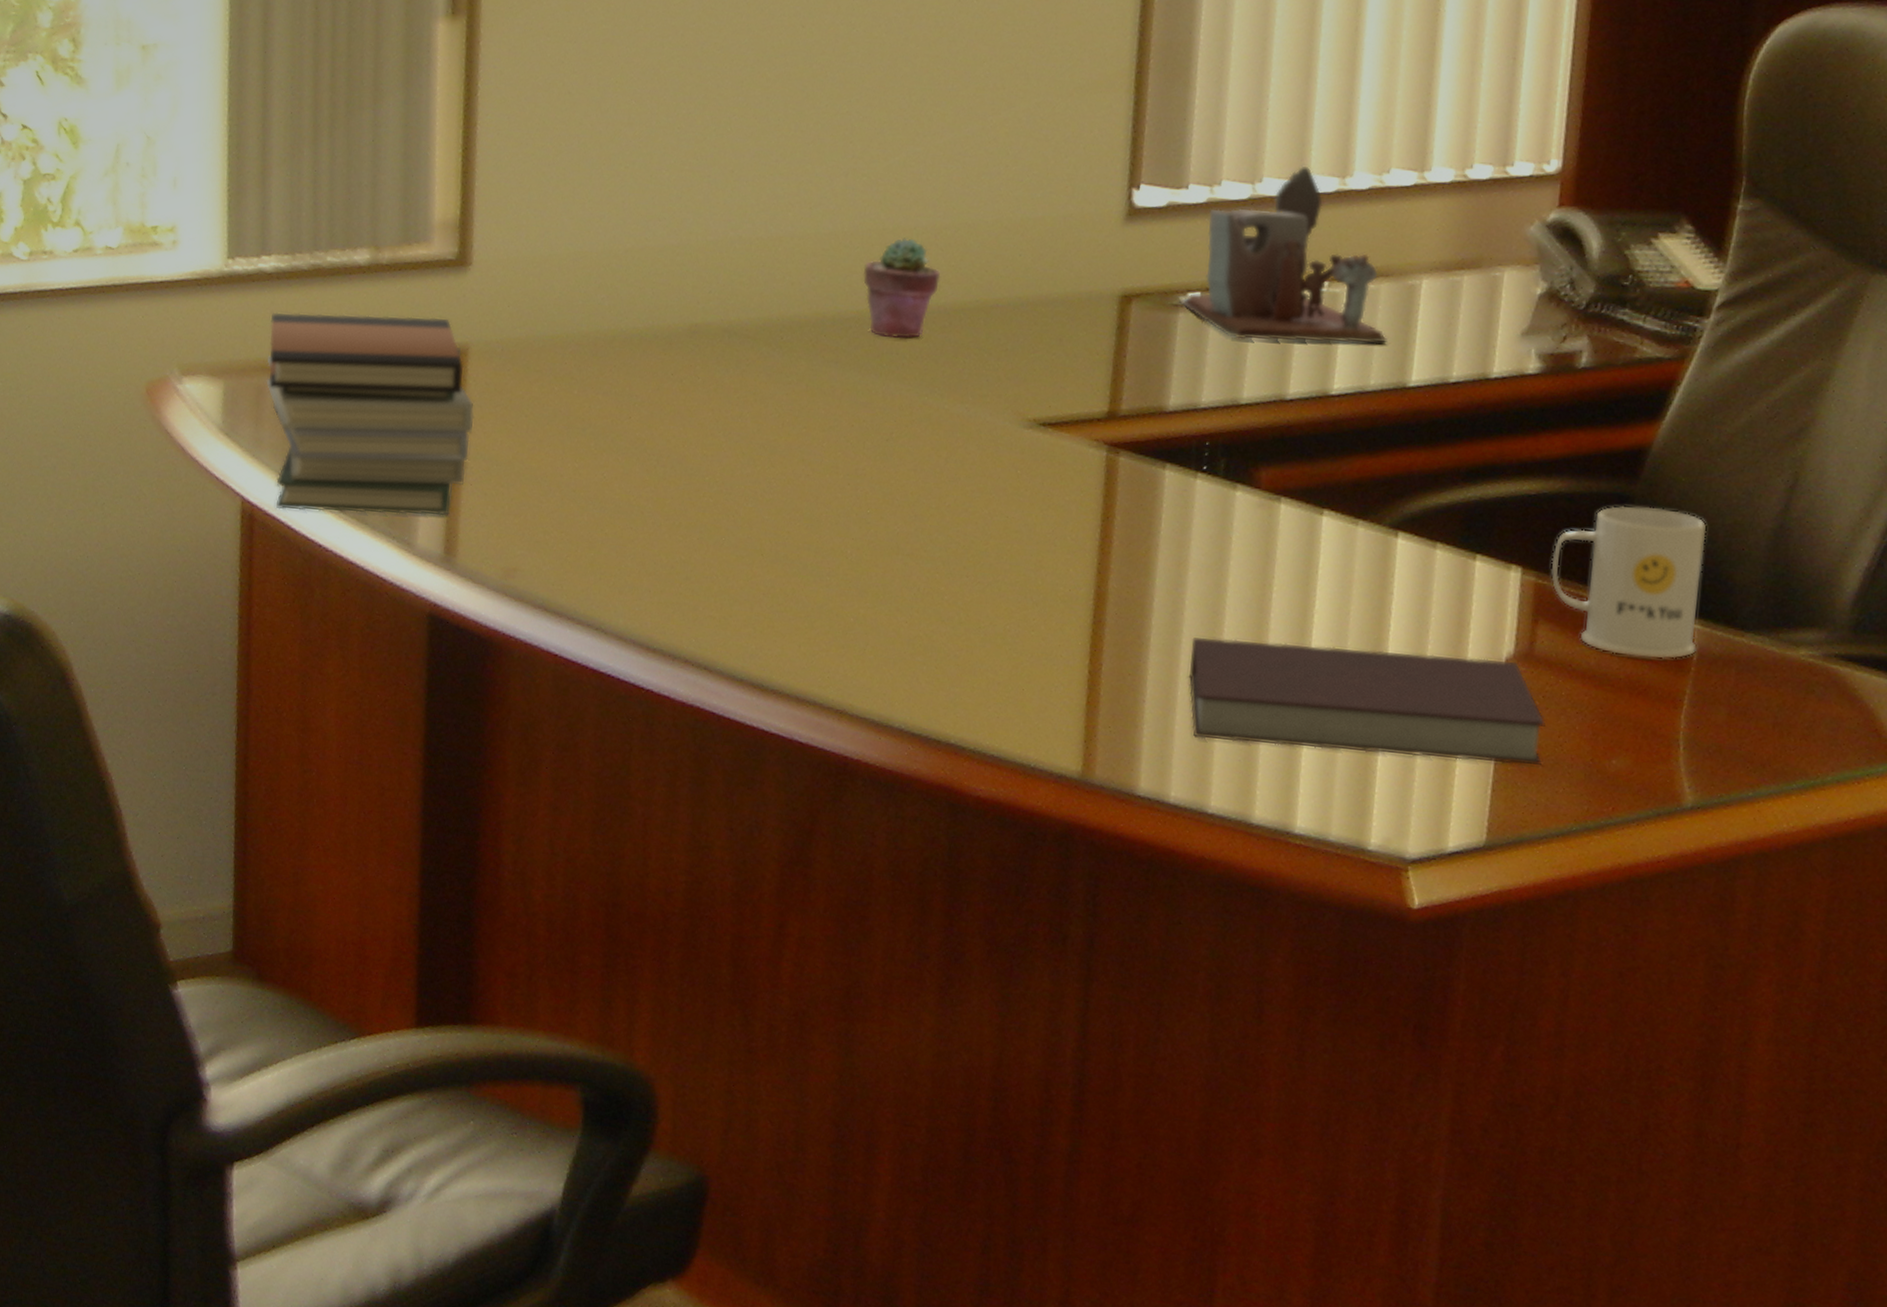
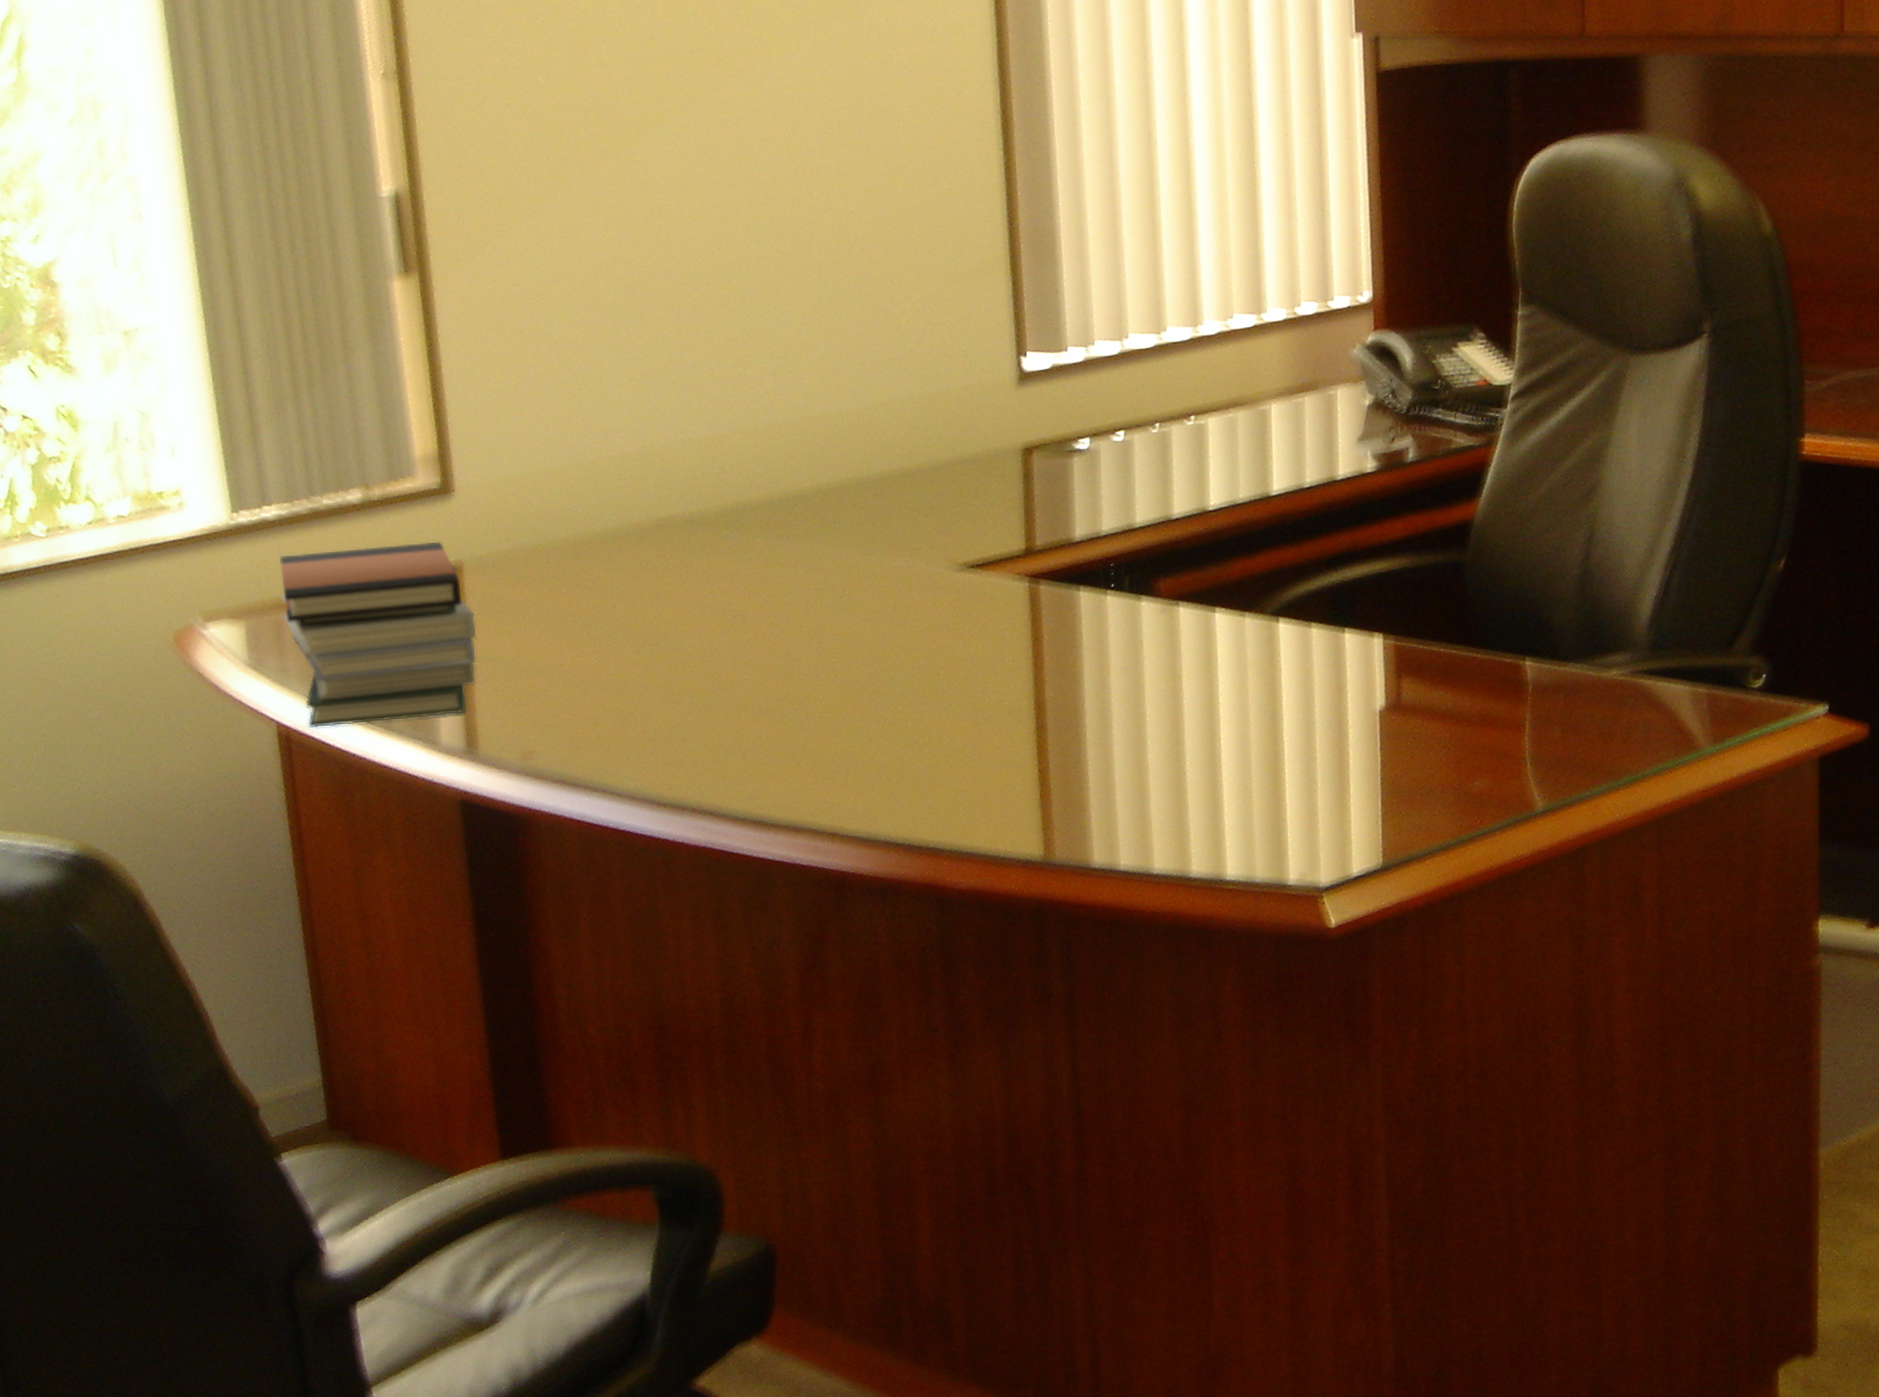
potted succulent: present [862,237,941,340] -> none [800,421,868,510]
desk organizer: present [1179,165,1387,344] -> none [1072,320,1249,473]
notebook: present [1188,637,1546,765] -> none [1121,712,1419,813]
mug: present [1550,505,1707,659] -> none [1406,570,1530,695]

